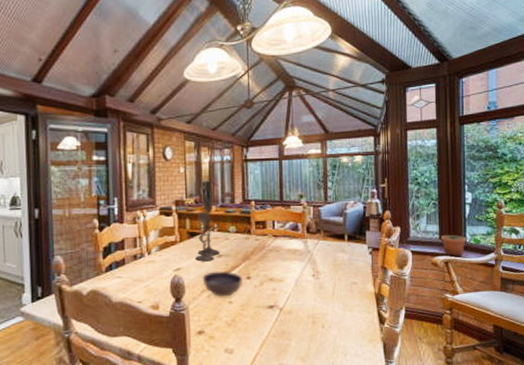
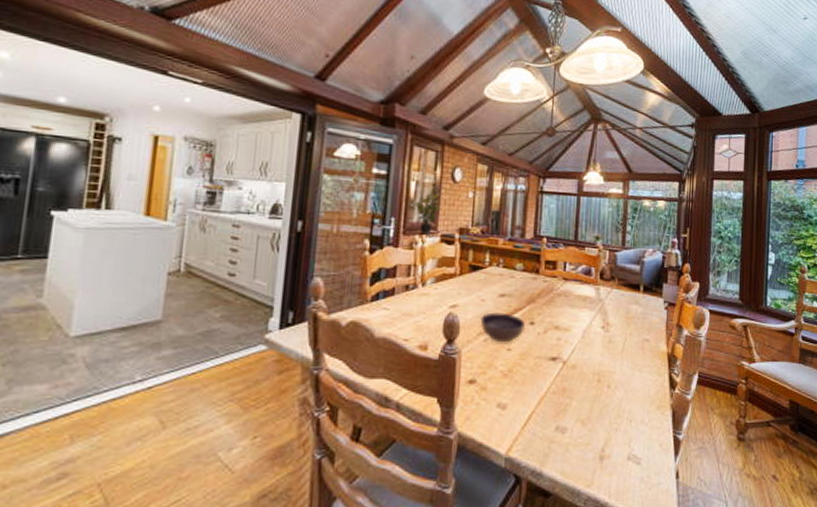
potted plant: none [134,172,156,211] -> present [415,193,440,236]
candlestick: present [195,201,220,262] -> none [475,232,503,301]
planter: present [440,235,466,256] -> none [740,297,767,321]

